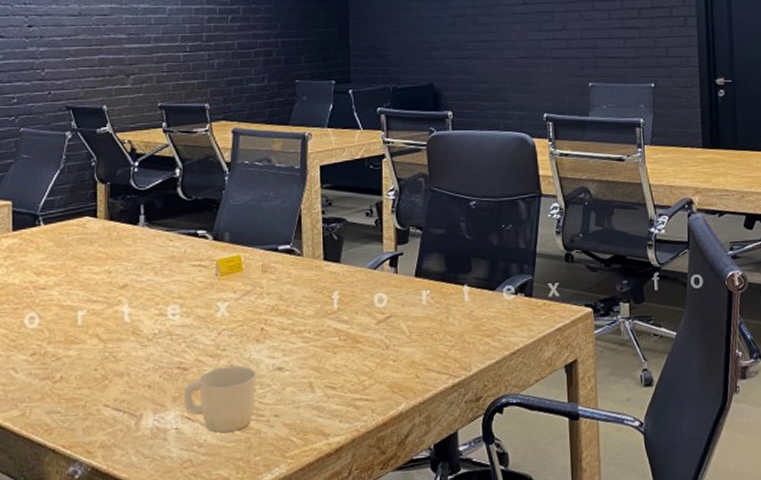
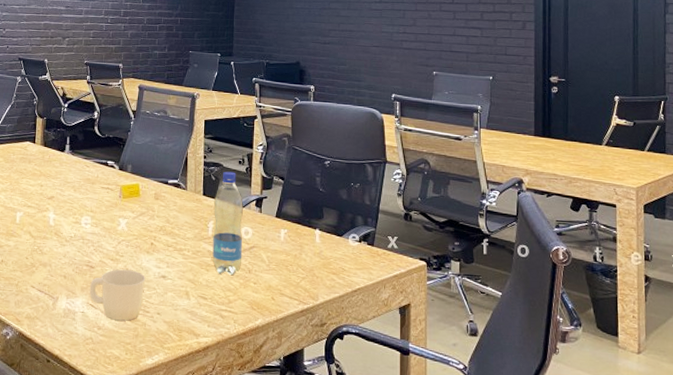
bottle: none [338,226,377,356] -> present [212,171,243,276]

